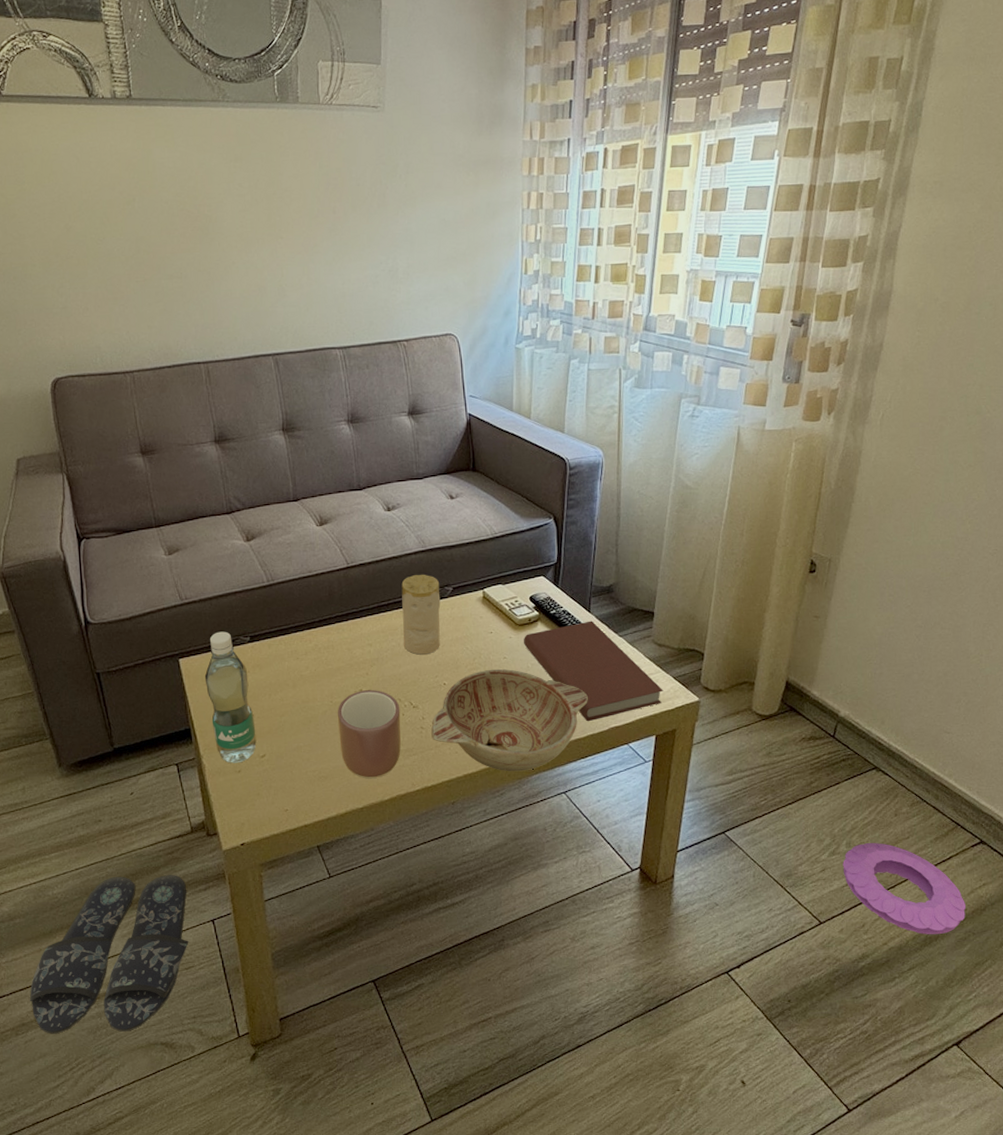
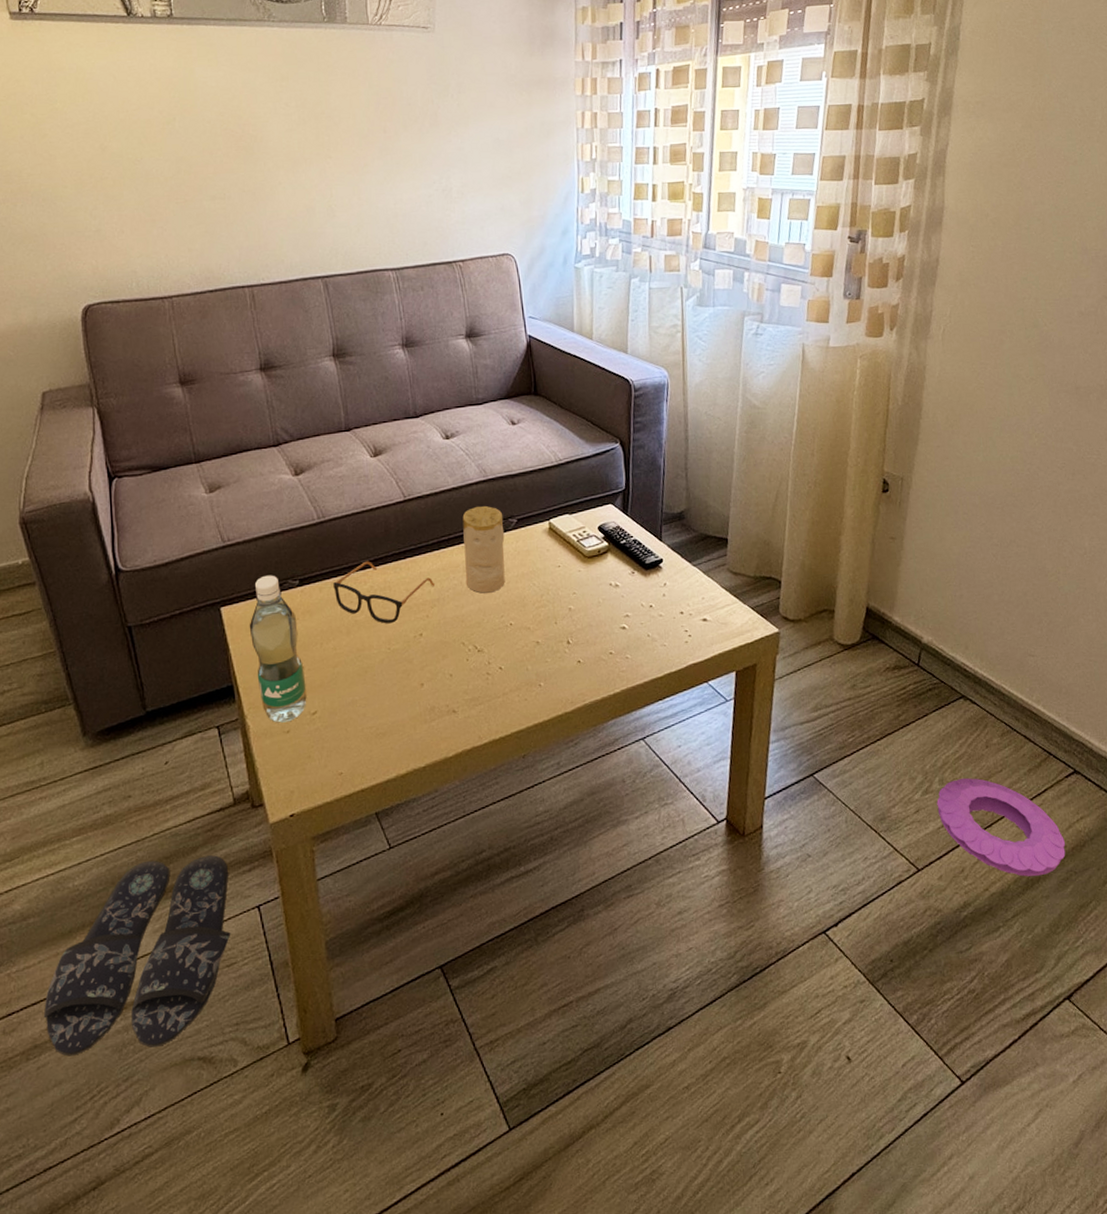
eyeglasses: none [281,621,375,679] -> present [333,561,436,624]
mug: present [337,689,401,779] -> none [395,633,466,734]
decorative bowl: present [431,668,588,772] -> none [498,605,664,719]
book: present [523,621,663,722] -> none [593,550,741,660]

